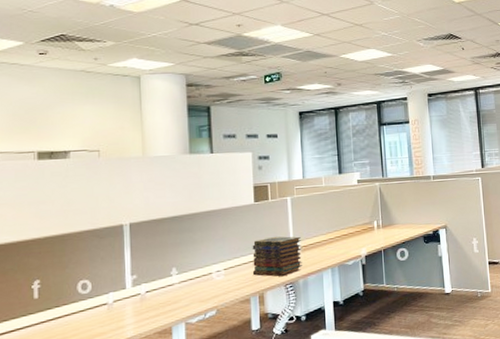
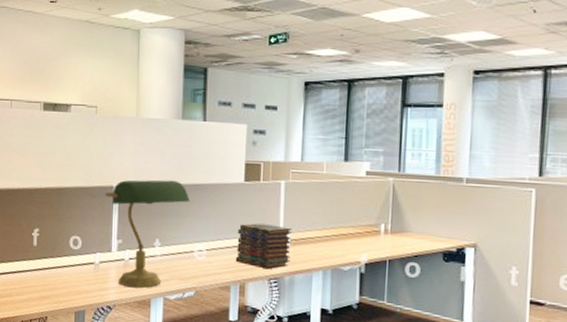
desk lamp: none [114,210,205,320] -> present [105,179,191,288]

